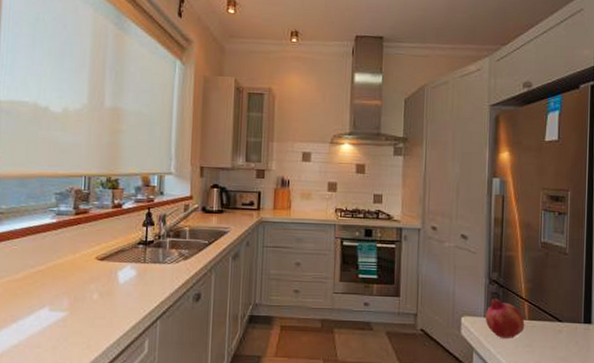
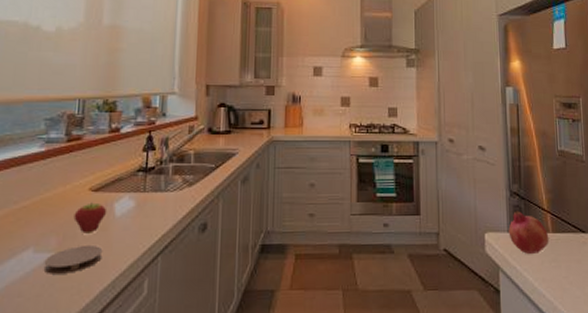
coaster: none [58,306,109,331] -> present [43,244,103,274]
fruit: none [83,270,112,298] -> present [73,202,107,235]

